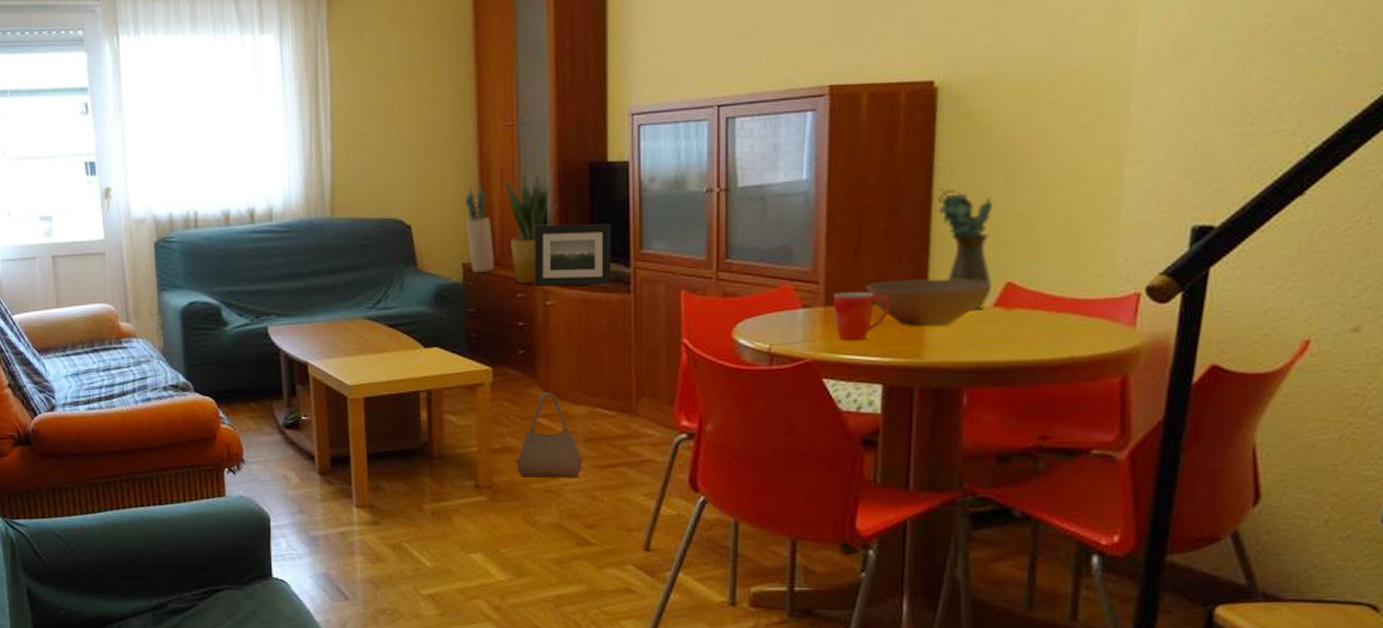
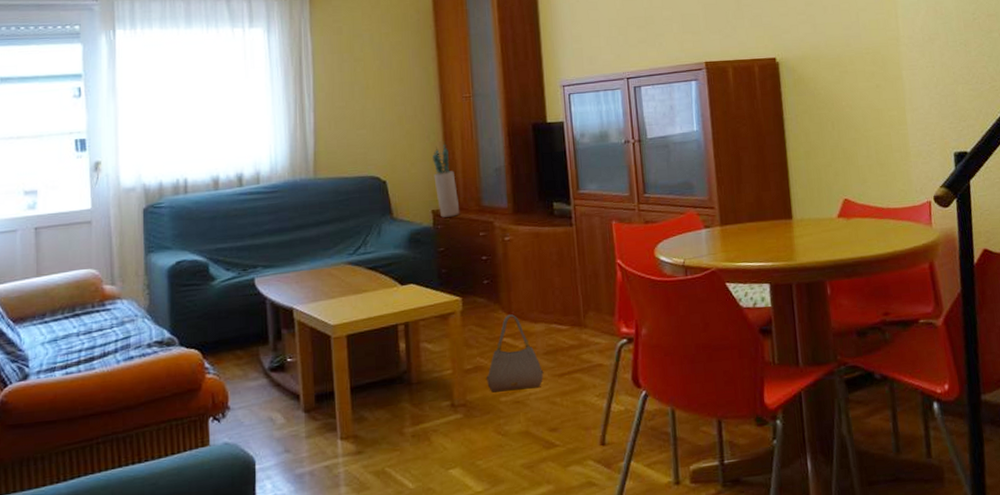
planter: present [503,172,558,285] -> none [464,132,509,225]
picture frame: present [534,224,612,288] -> none [491,171,557,227]
mug: present [832,292,890,340] -> none [725,213,768,251]
bowl: present [865,278,991,326] -> none [747,199,834,236]
vase: present [938,187,994,309] -> none [790,132,835,221]

